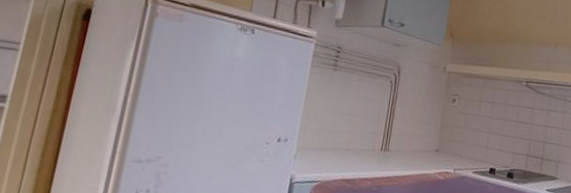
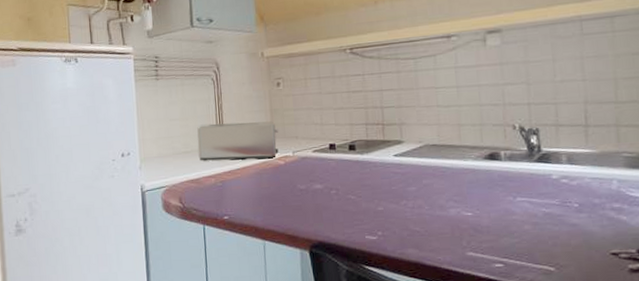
toaster: none [359,124,446,173] -> present [197,121,279,161]

